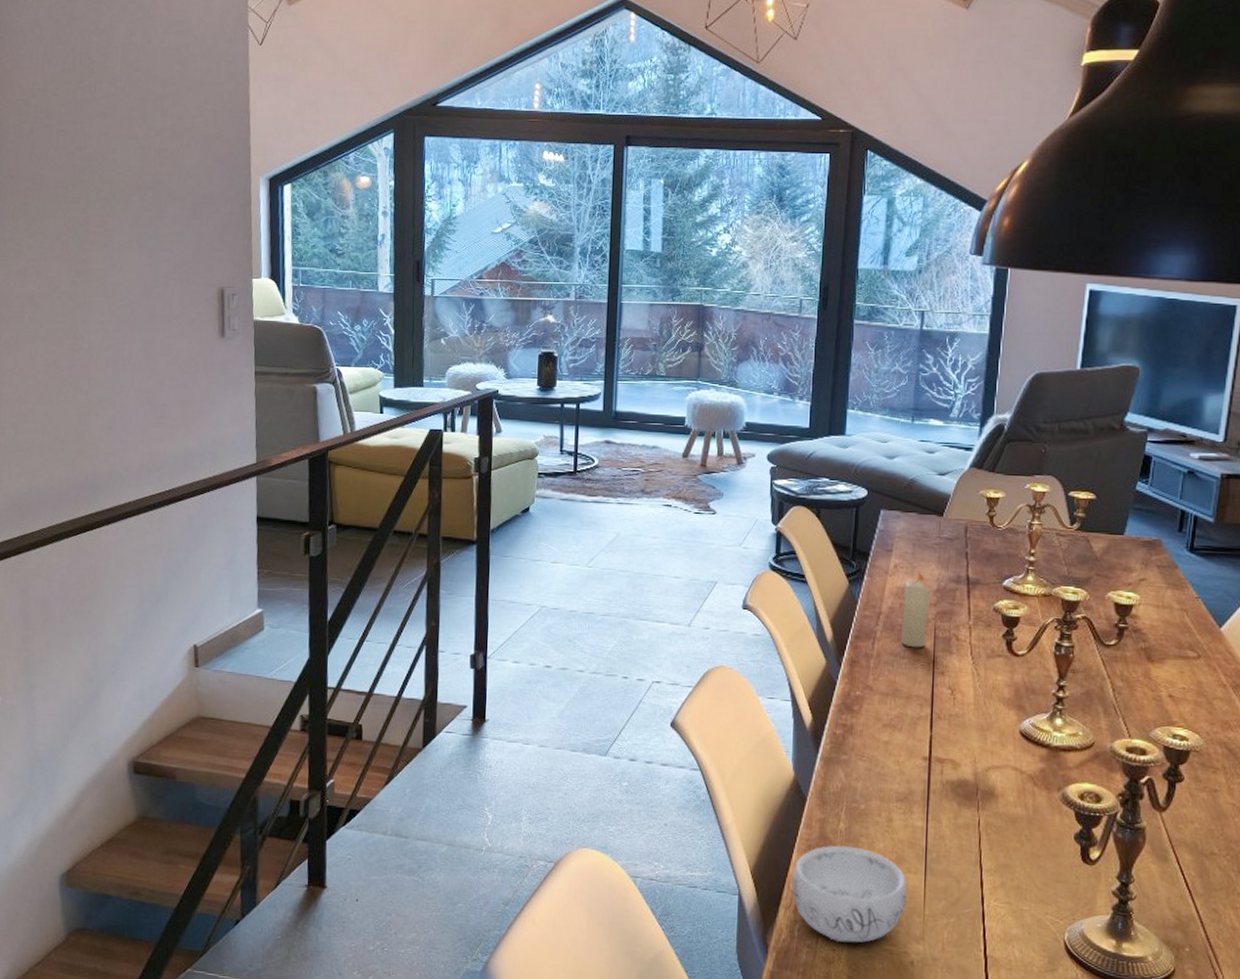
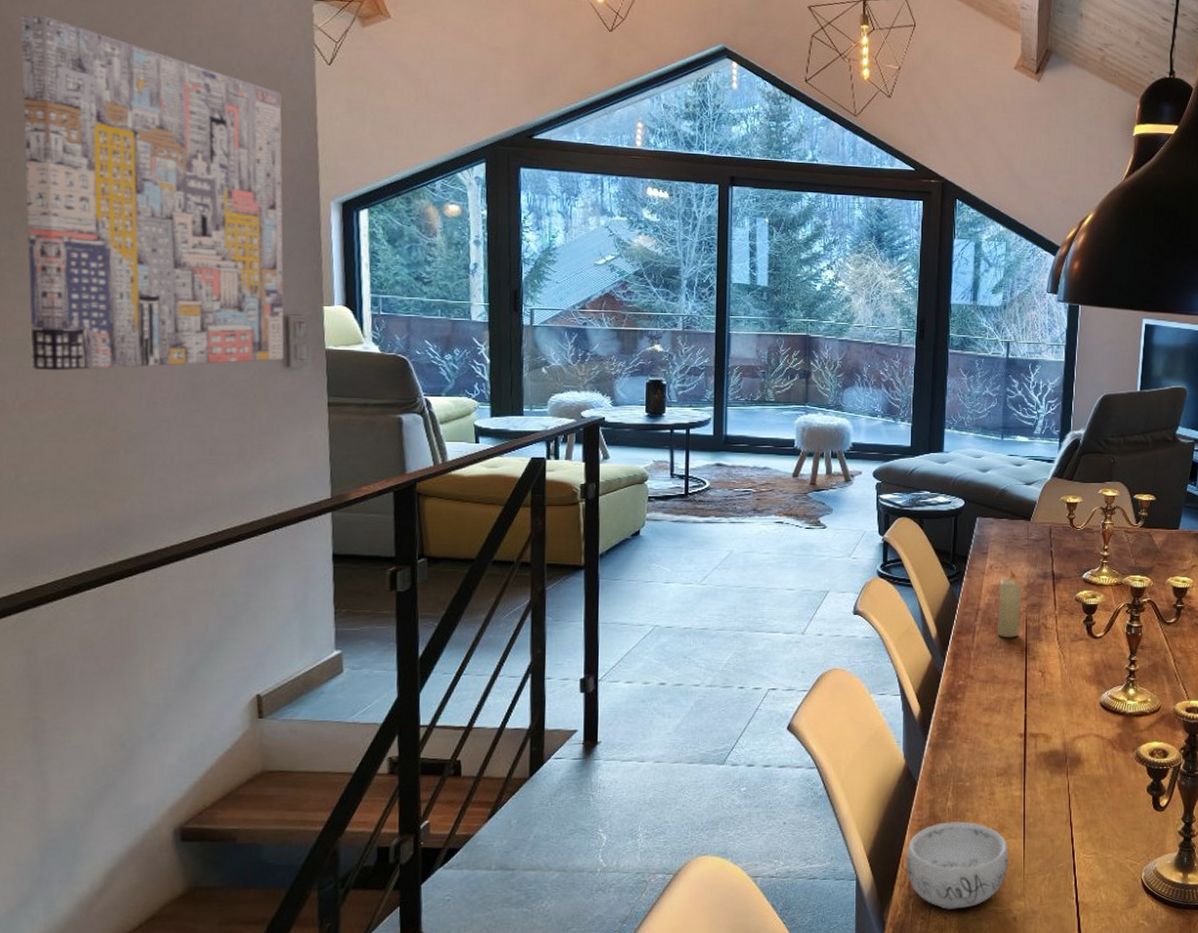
wall art: none [21,17,221,340] -> present [20,13,285,371]

